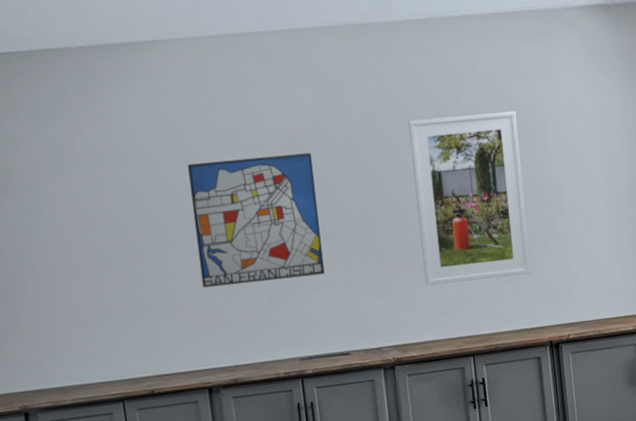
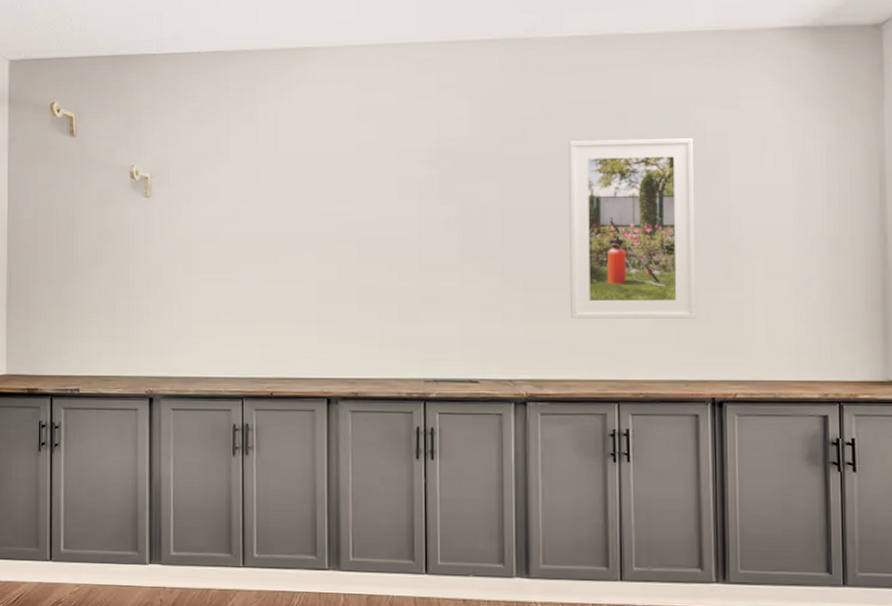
wall art: present [187,152,325,288] -> none [332,167,461,295]

